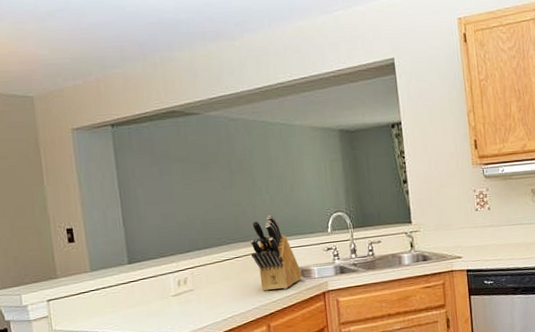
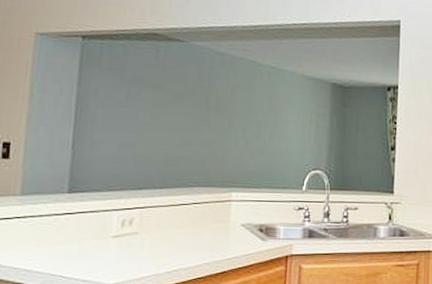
knife block: present [249,215,302,291] -> none [212,162,267,247]

